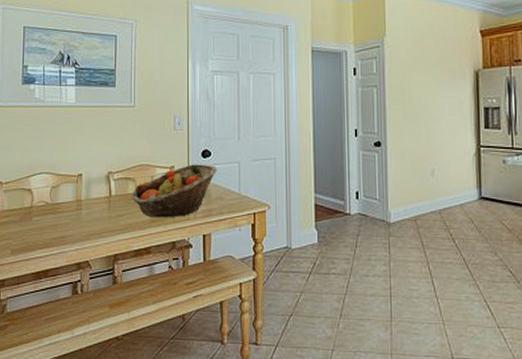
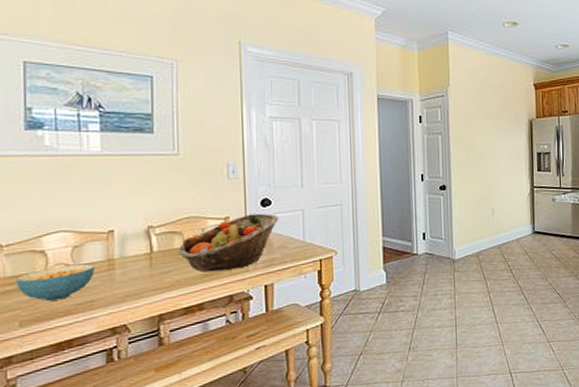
cereal bowl: none [11,202,66,233] -> present [16,263,94,301]

